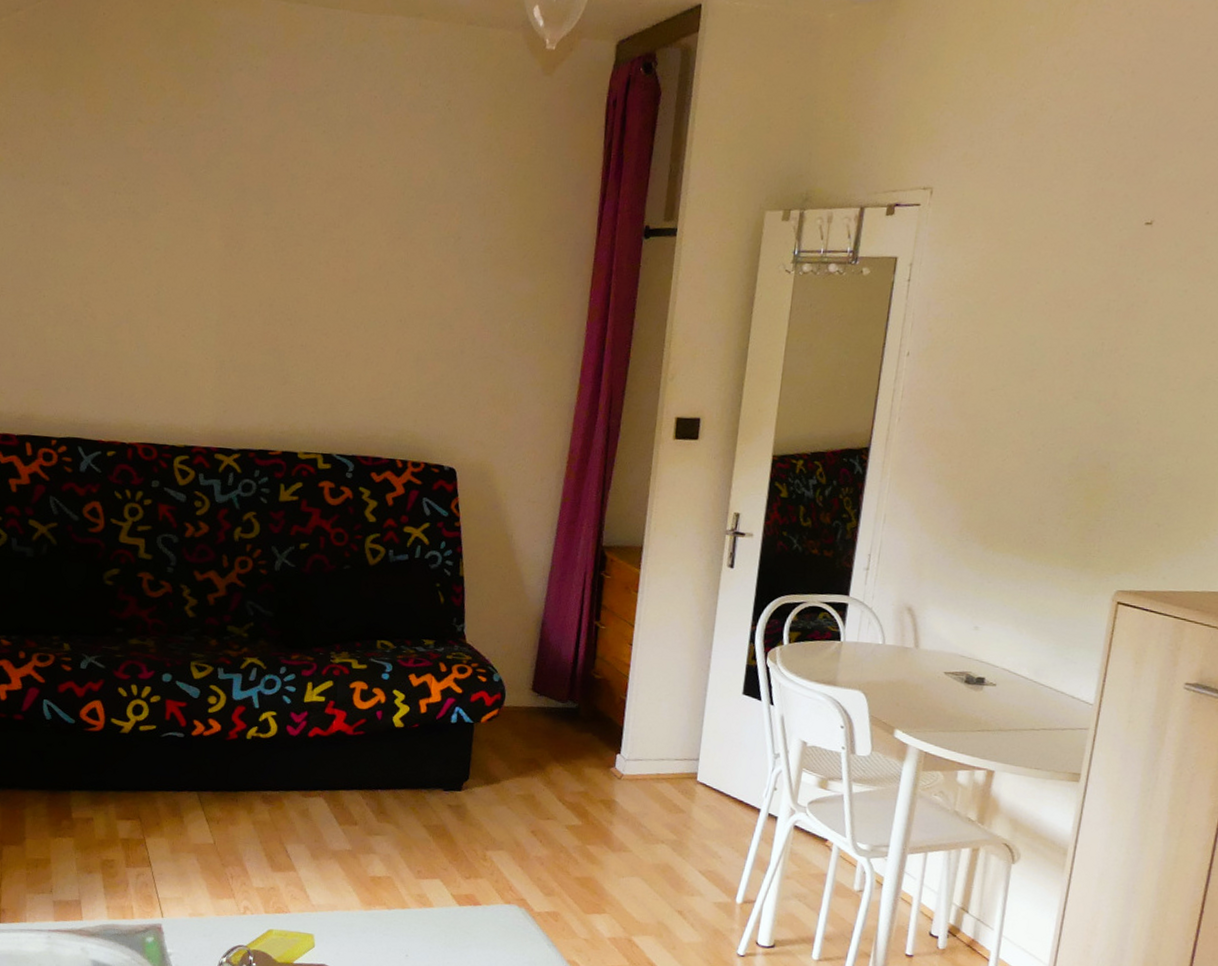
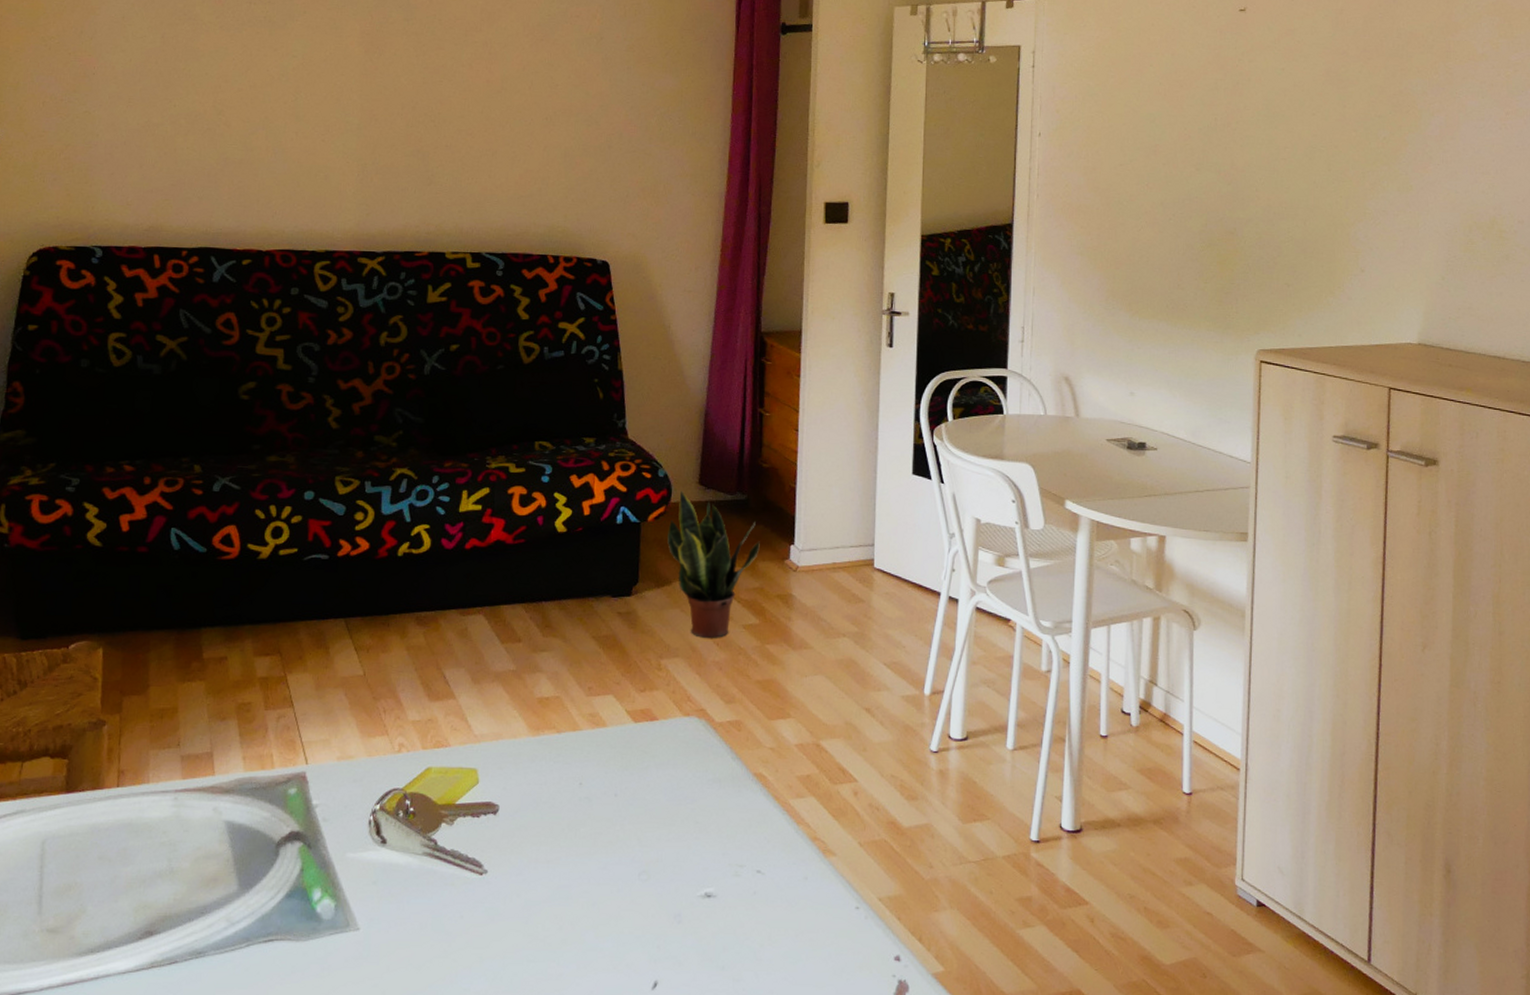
potted plant: none [498,695,588,835] -> present [667,490,760,638]

